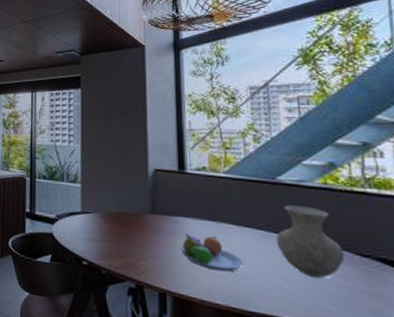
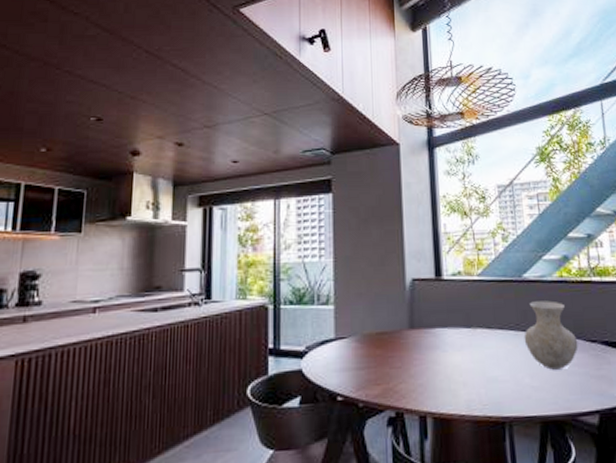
fruit bowl: present [180,234,244,272] -> none [439,344,497,381]

